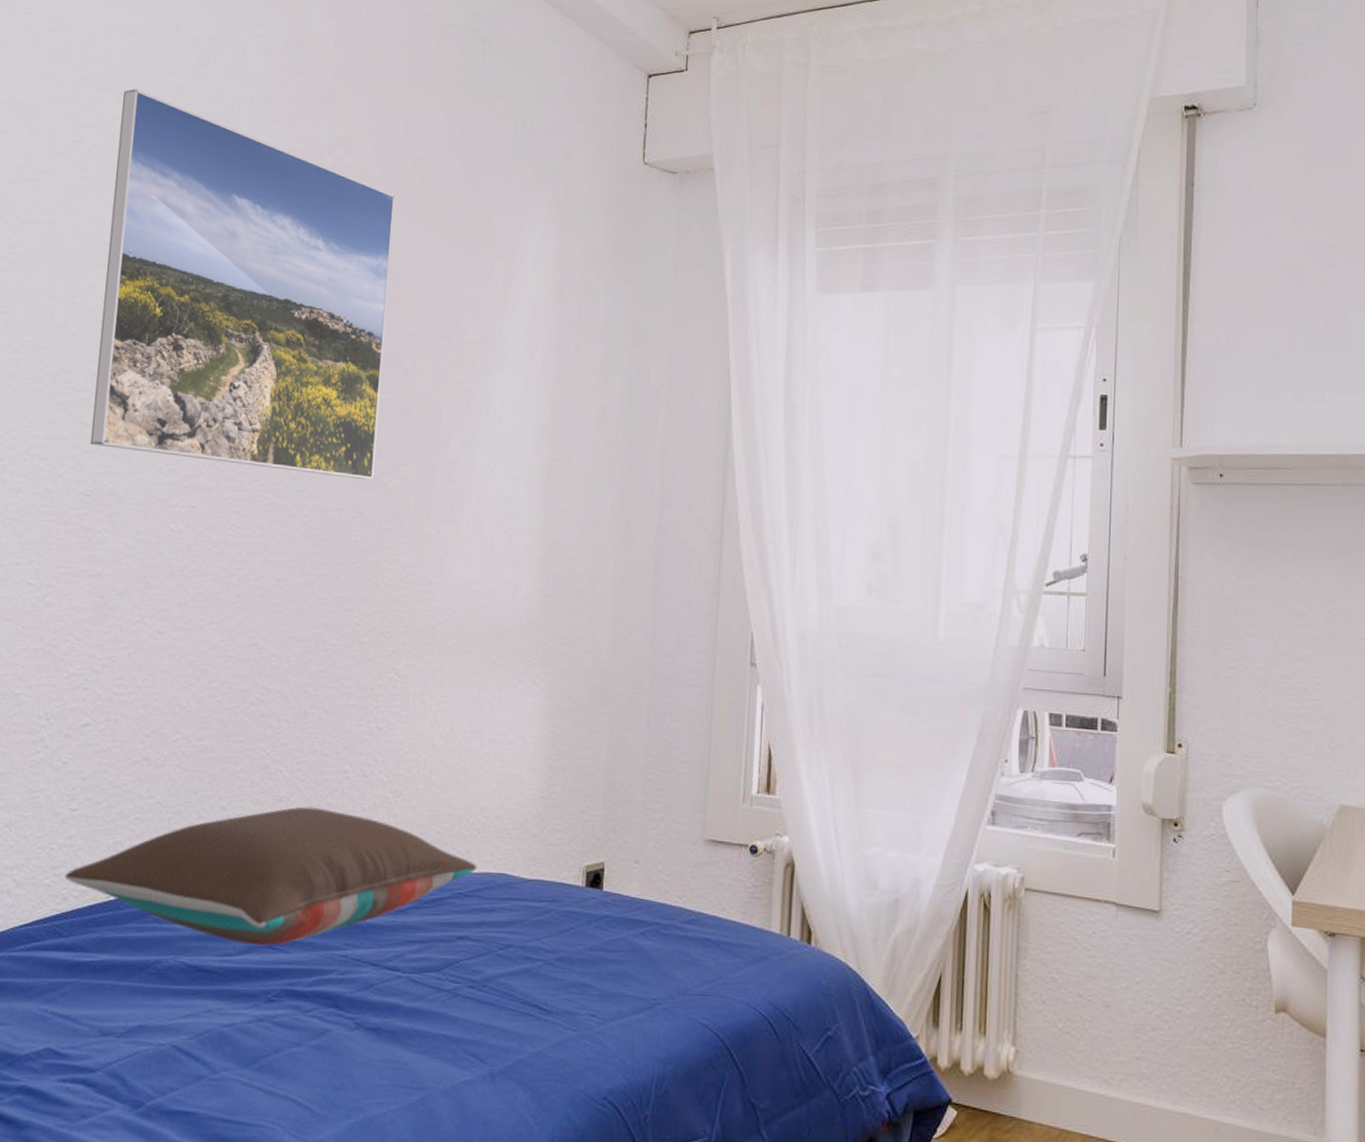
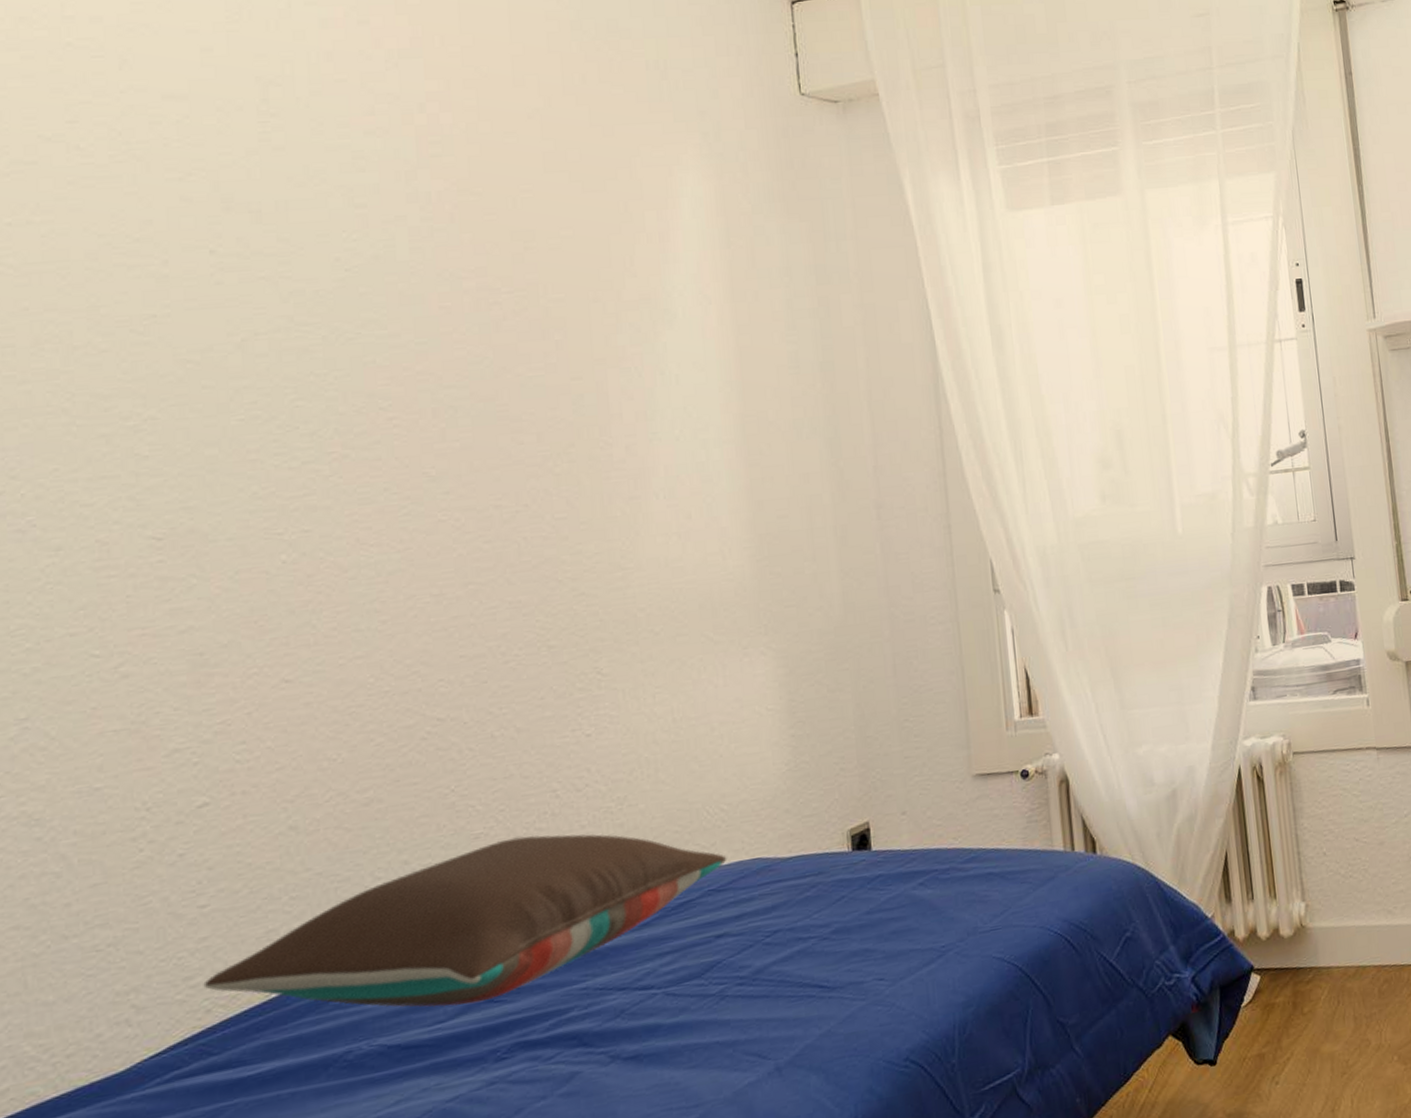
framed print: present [90,89,396,480] -> none [127,54,535,480]

